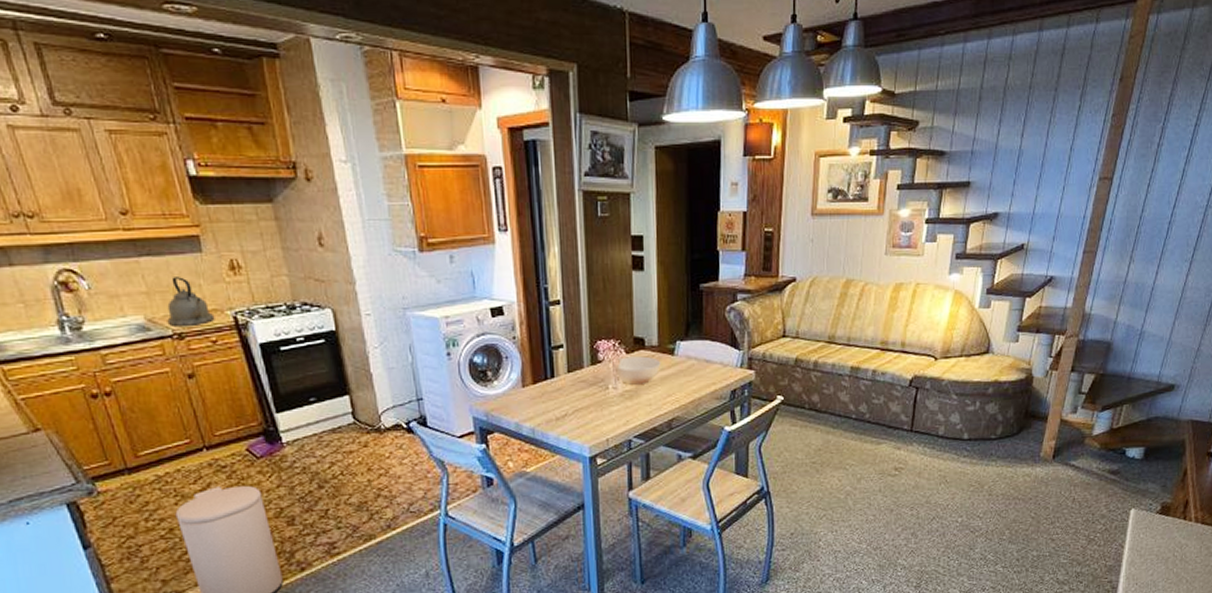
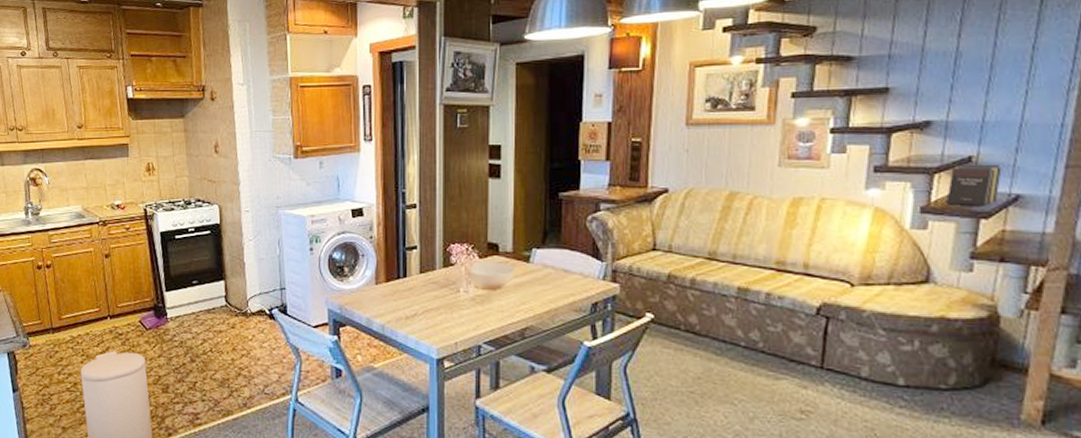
kettle: present [167,277,215,328] -> none [97,176,131,216]
books: none [1005,250,1043,287] -> present [946,164,1002,207]

